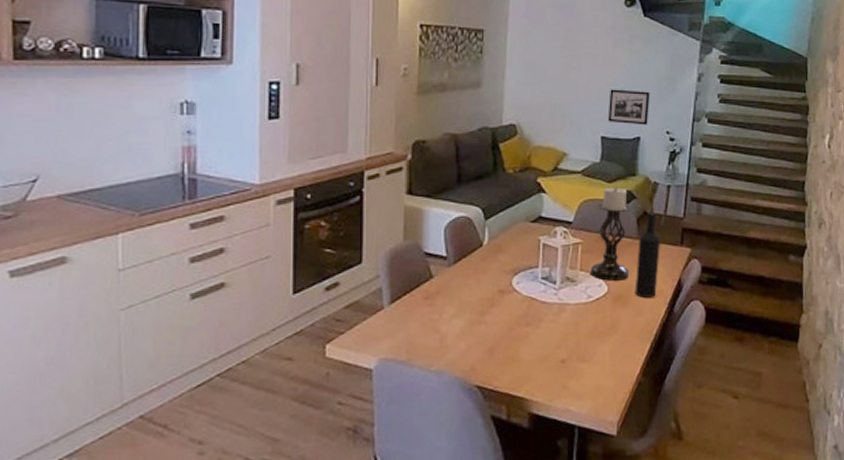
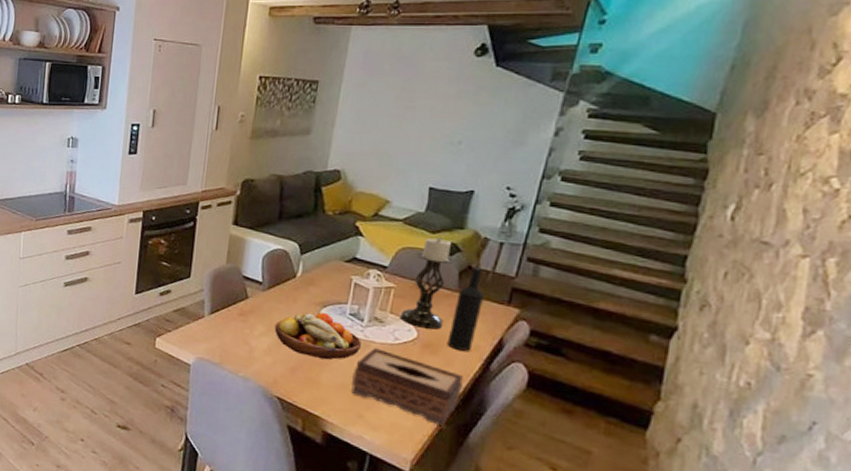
fruit bowl: none [466,280,558,333] -> present [274,312,362,360]
tissue box: none [552,310,654,380] -> present [351,348,464,427]
picture frame: present [607,89,650,125] -> none [439,140,493,179]

